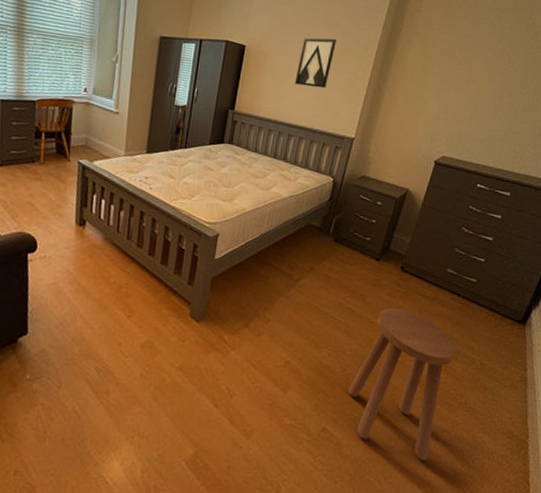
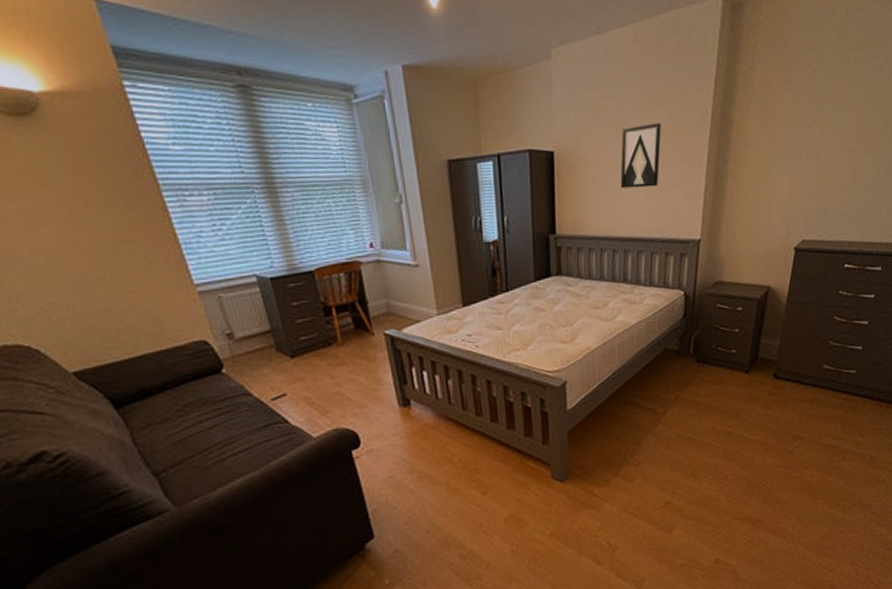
stool: present [348,307,457,462] -> none [737,419,844,568]

